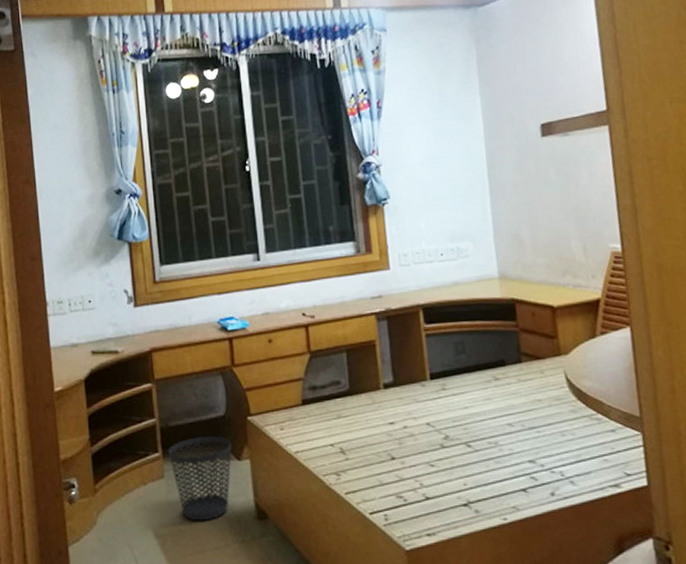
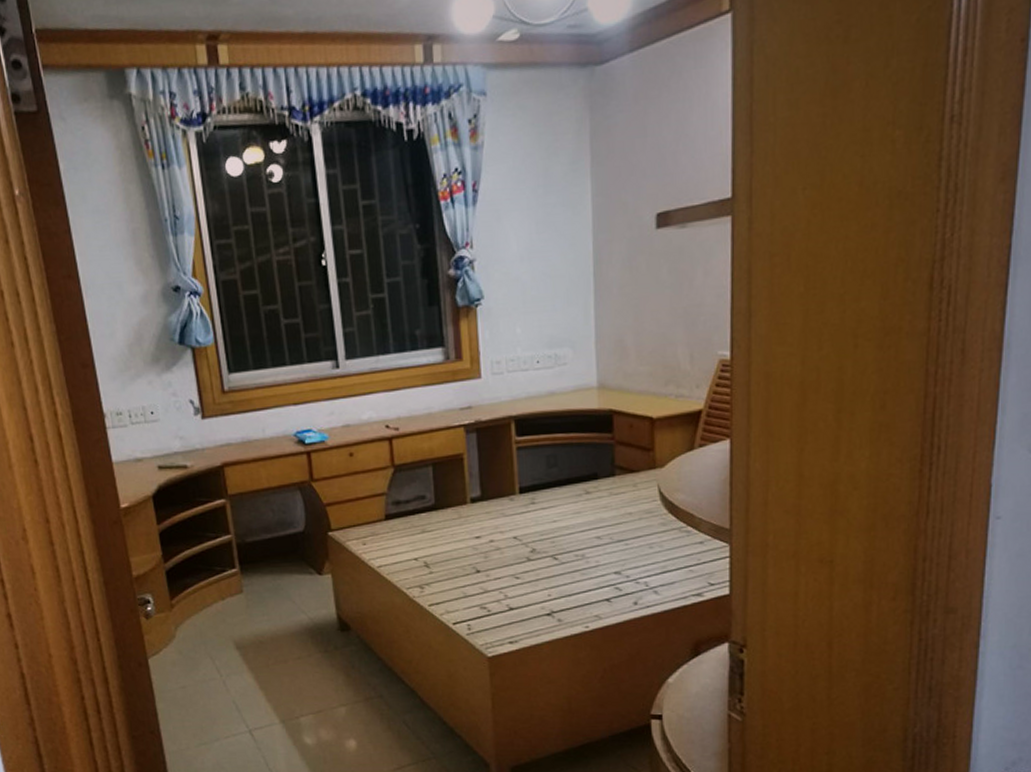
wastebasket: present [168,436,232,521] -> none [245,551,313,633]

